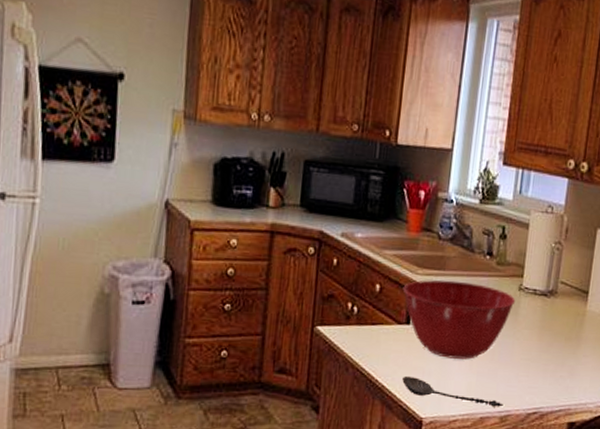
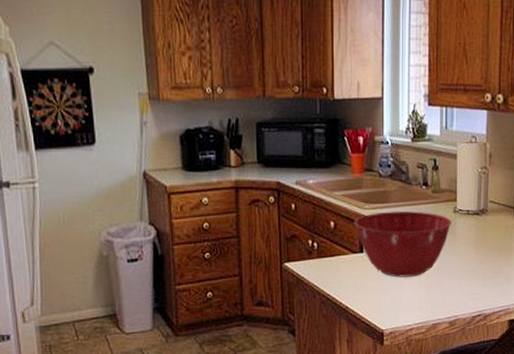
spoon: present [402,375,504,407] -> none [363,296,451,314]

